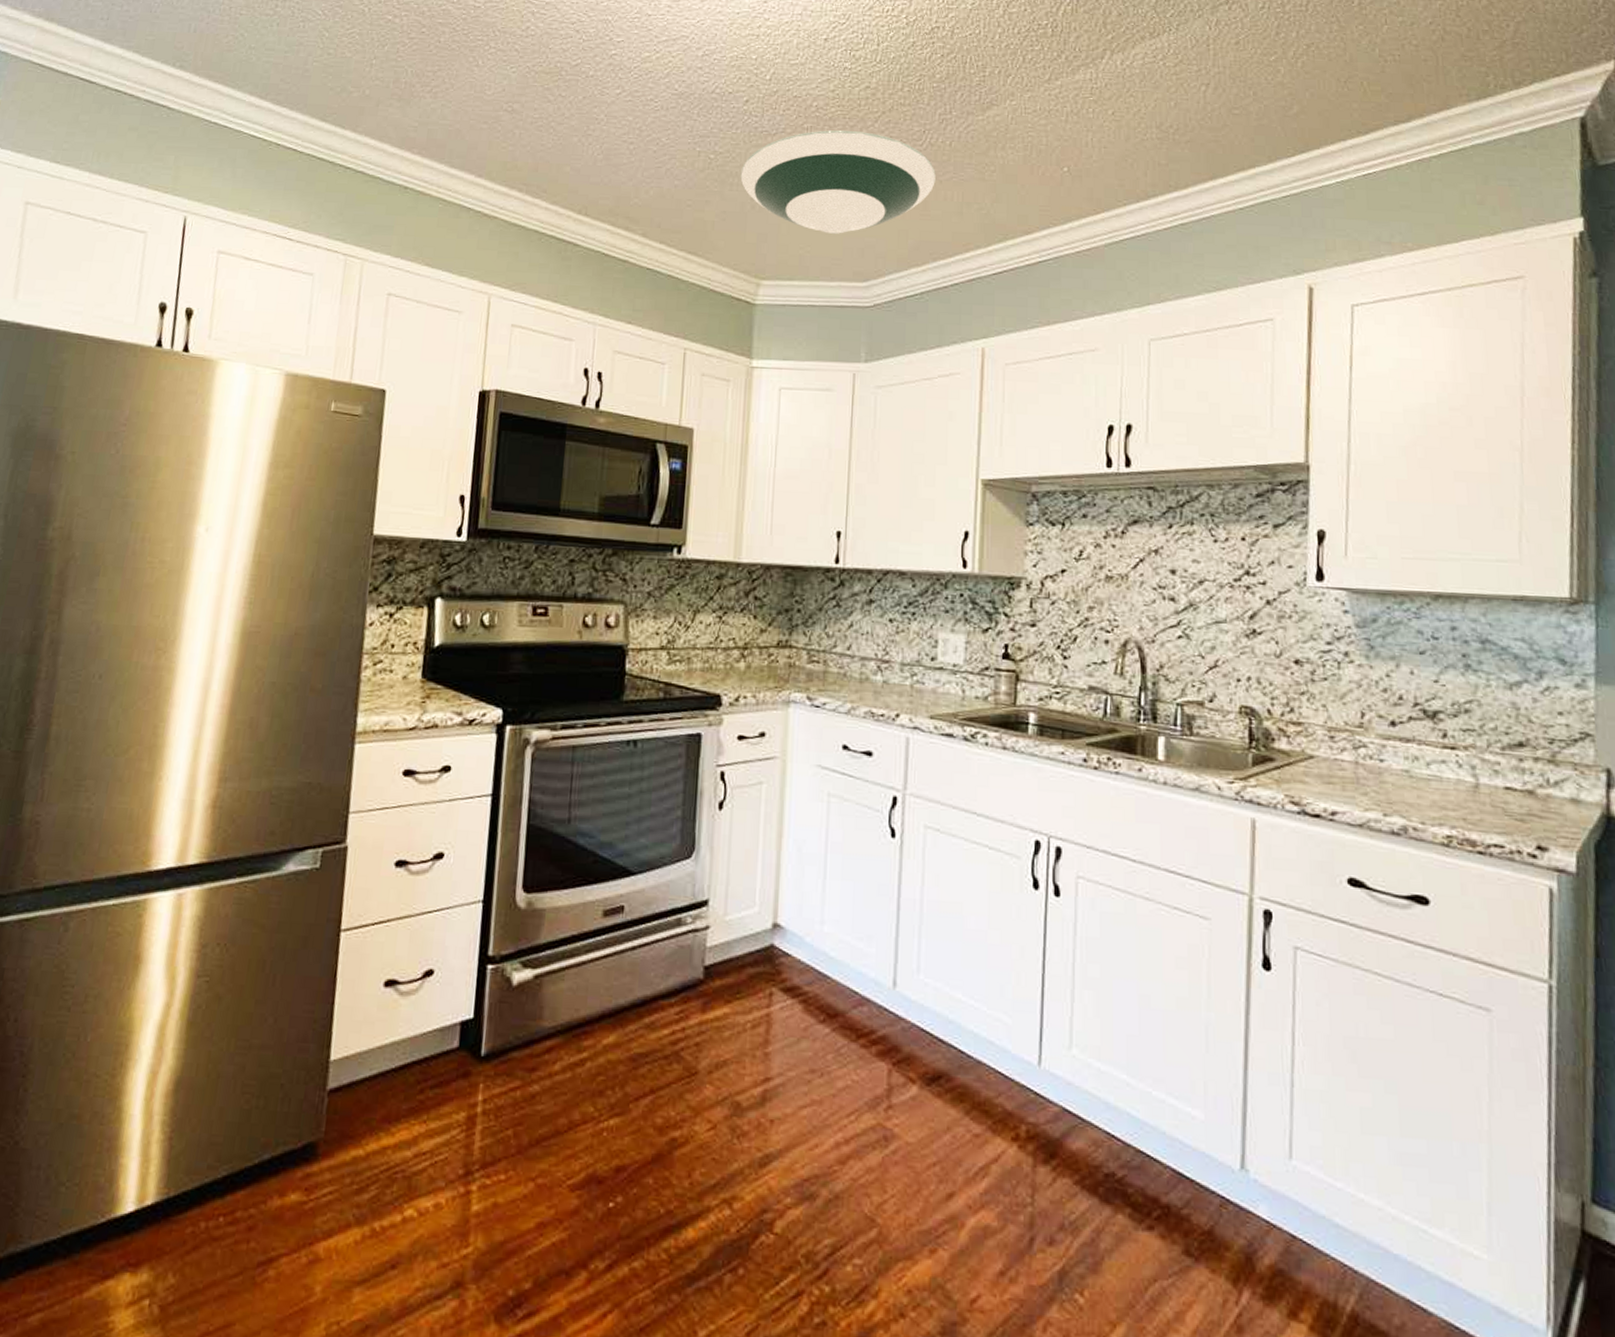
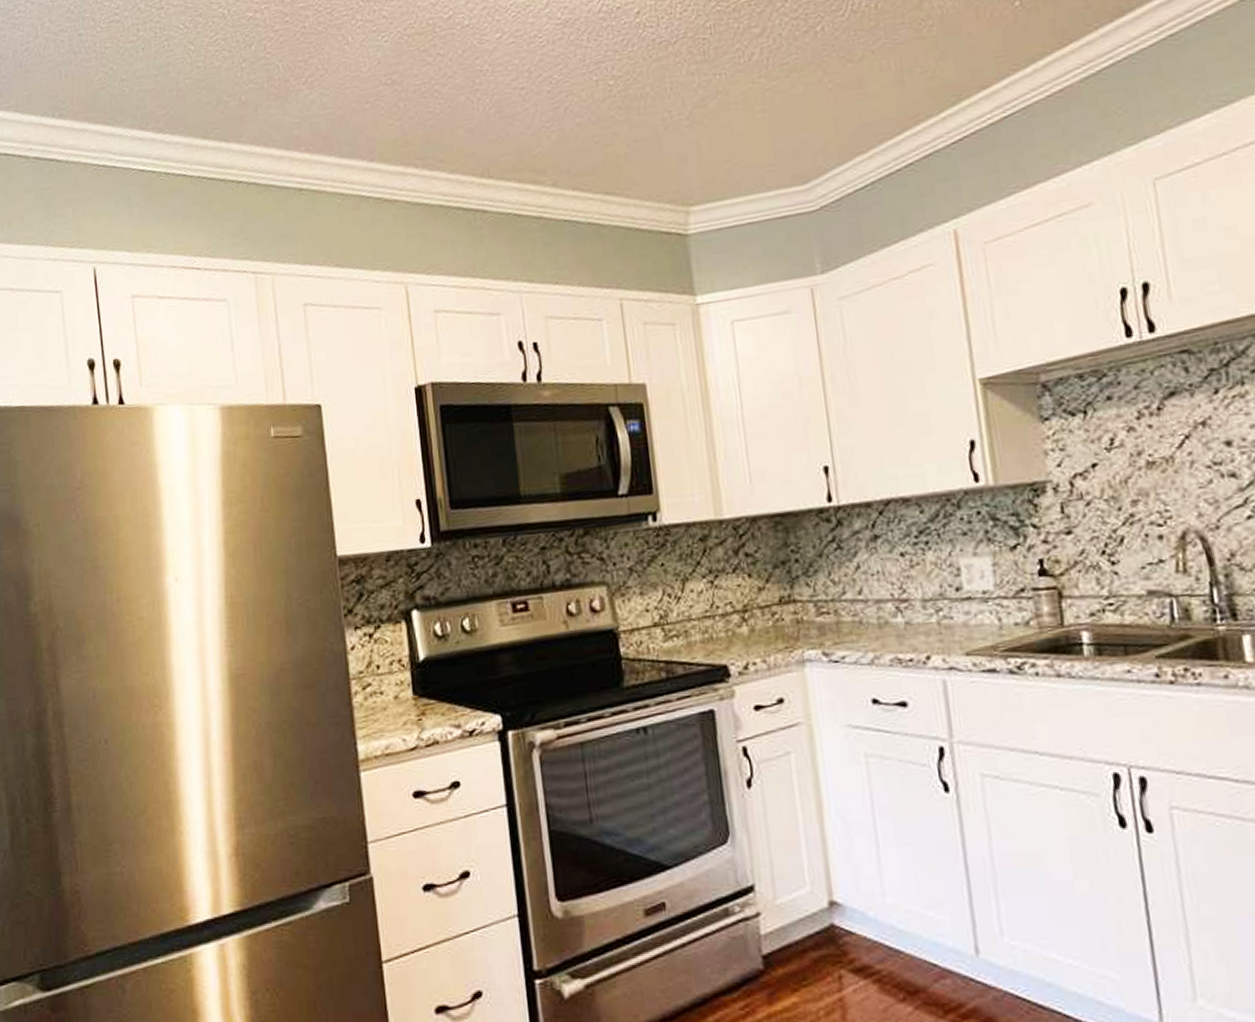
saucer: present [740,130,936,234] -> none [645,14,867,140]

